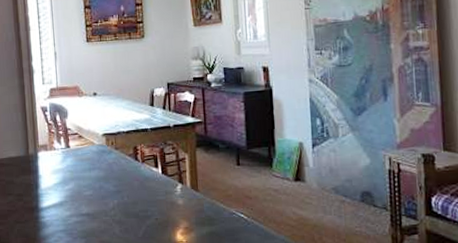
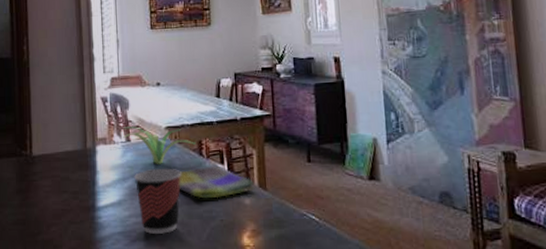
plant: none [63,134,131,169] -> present [123,126,196,164]
cup: none [74,173,118,232] -> present [134,169,182,234]
dish towel: none [116,169,188,200] -> present [178,165,255,199]

